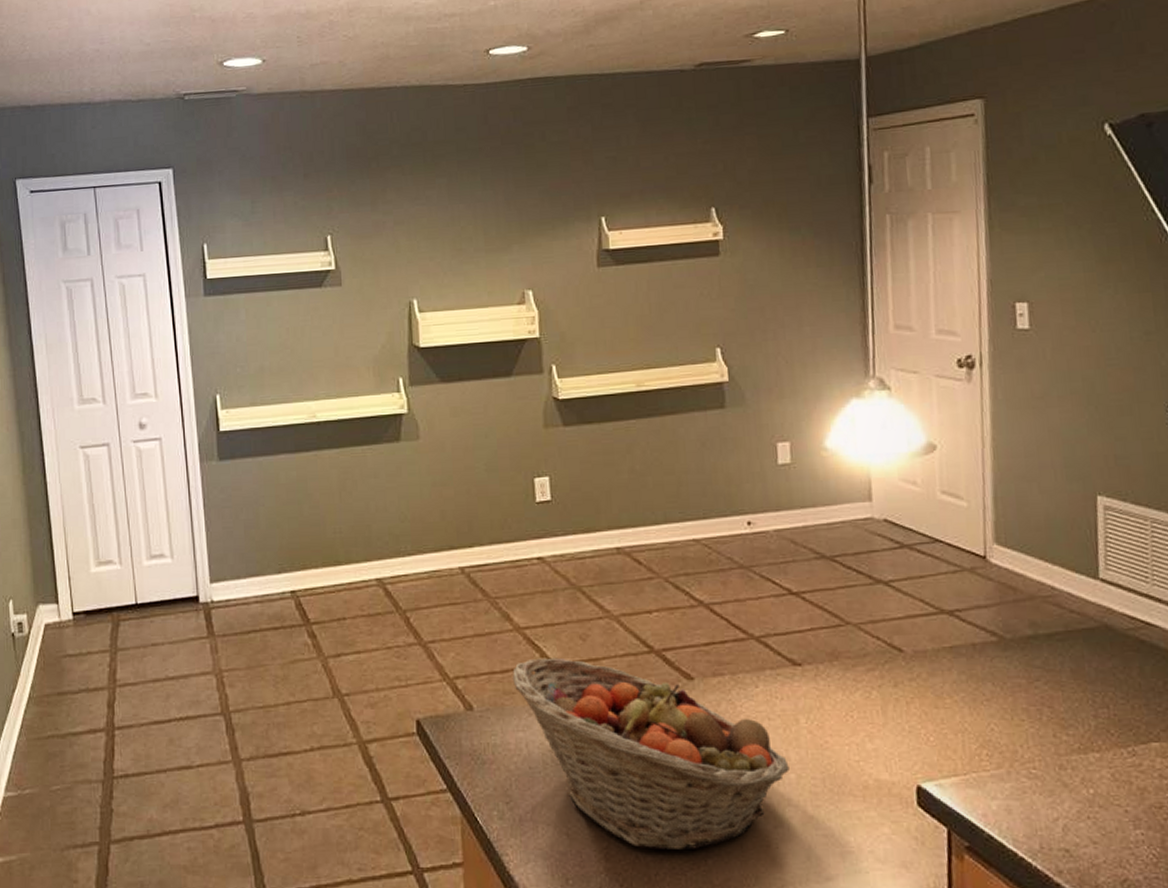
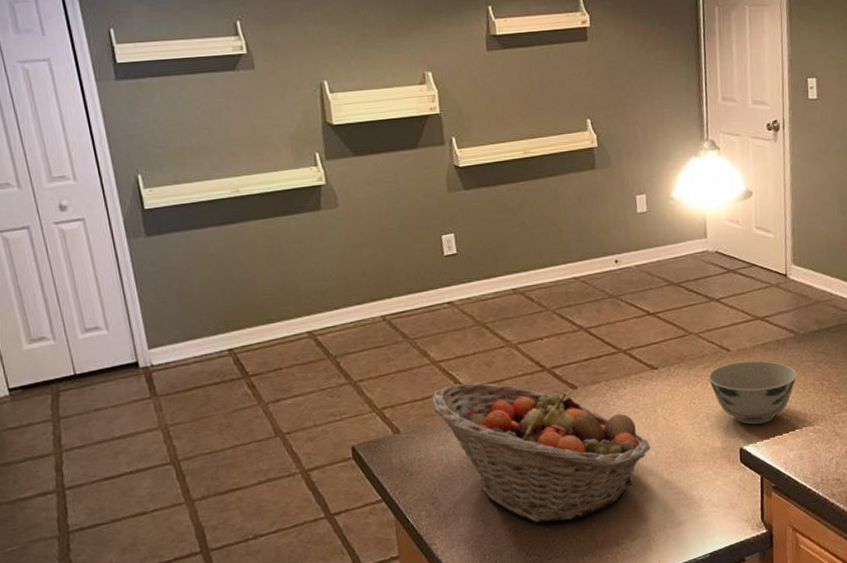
bowl: none [872,667,1002,756] -> present [708,360,797,425]

